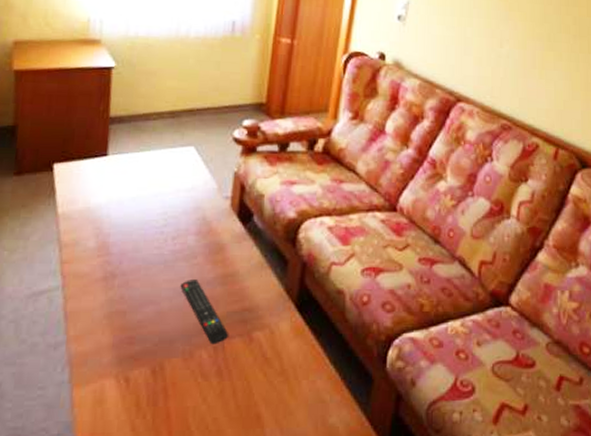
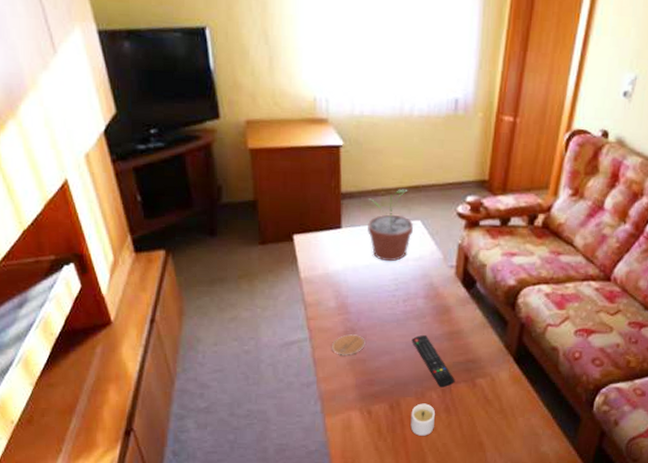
coaster: none [87,280,127,308] -> present [332,334,365,356]
potted plant: none [136,112,186,193] -> present [368,189,413,262]
candle: none [175,365,205,409] -> present [410,403,435,436]

